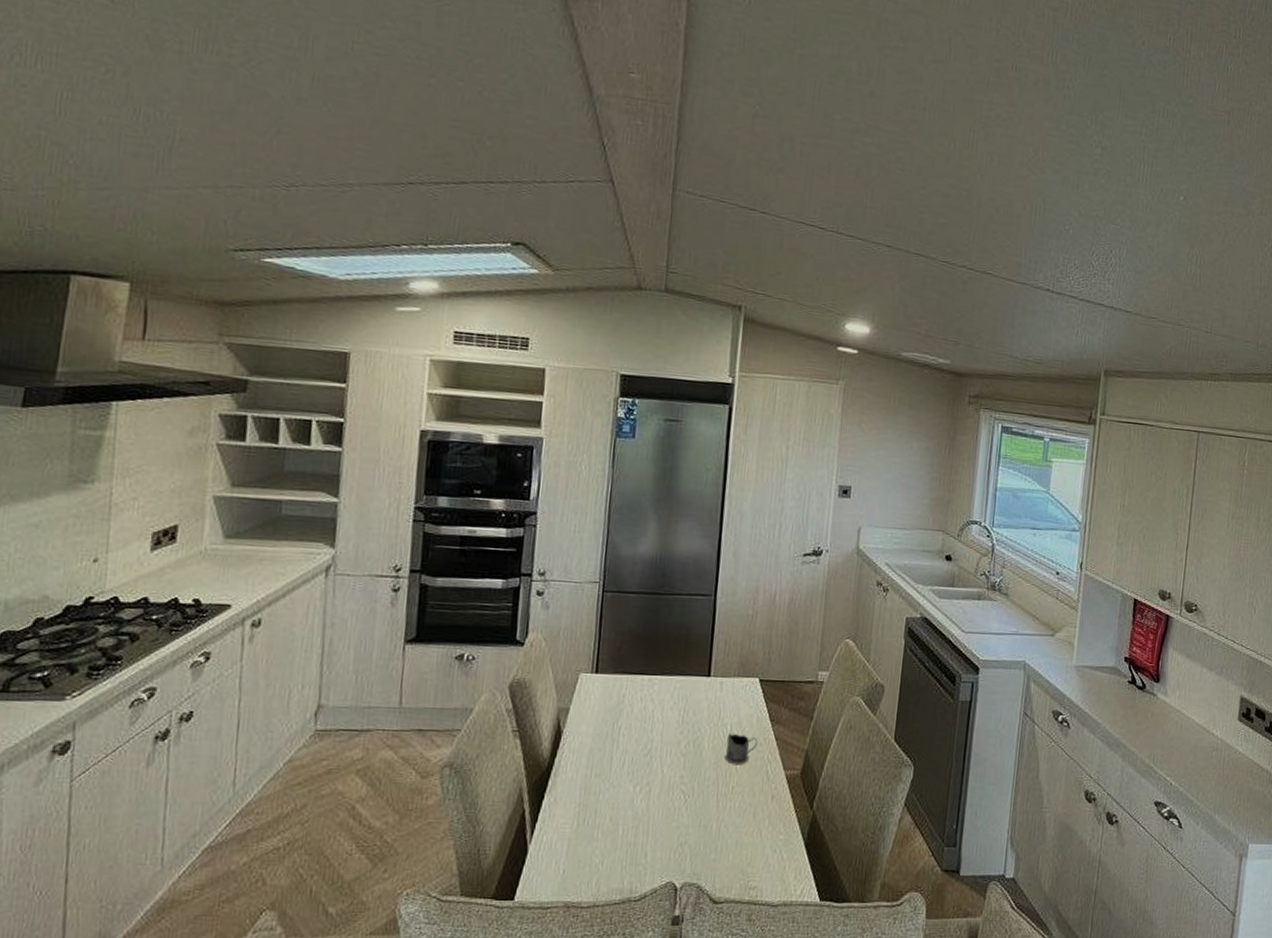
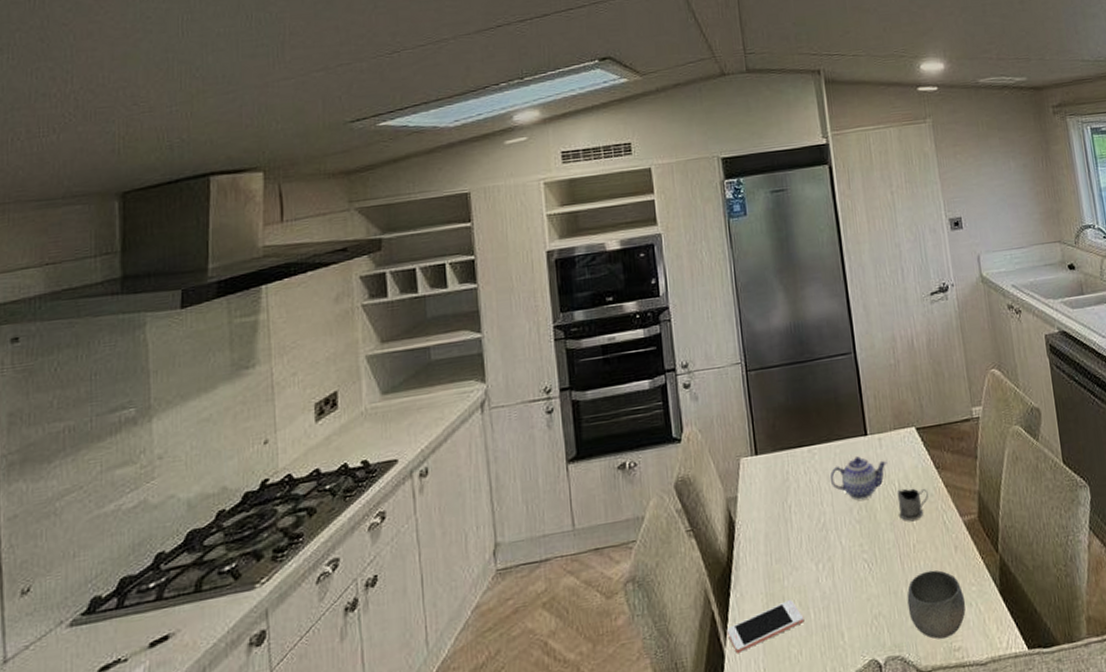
cell phone: none [533,814,612,852] -> present [726,600,804,653]
teapot: none [664,694,725,736] -> present [829,456,888,500]
bowl: none [714,813,771,876] -> present [907,570,966,639]

